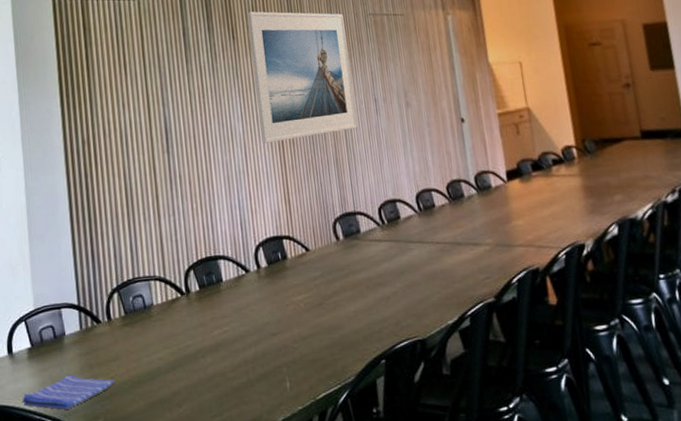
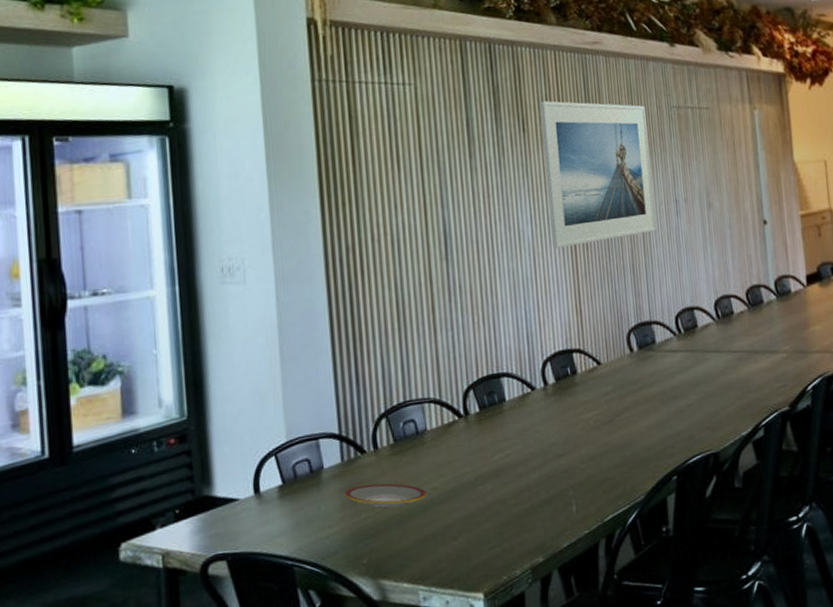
dish towel: present [22,374,114,410] -> none [271,512,381,552]
plate: none [83,351,154,374] -> present [344,483,427,508]

